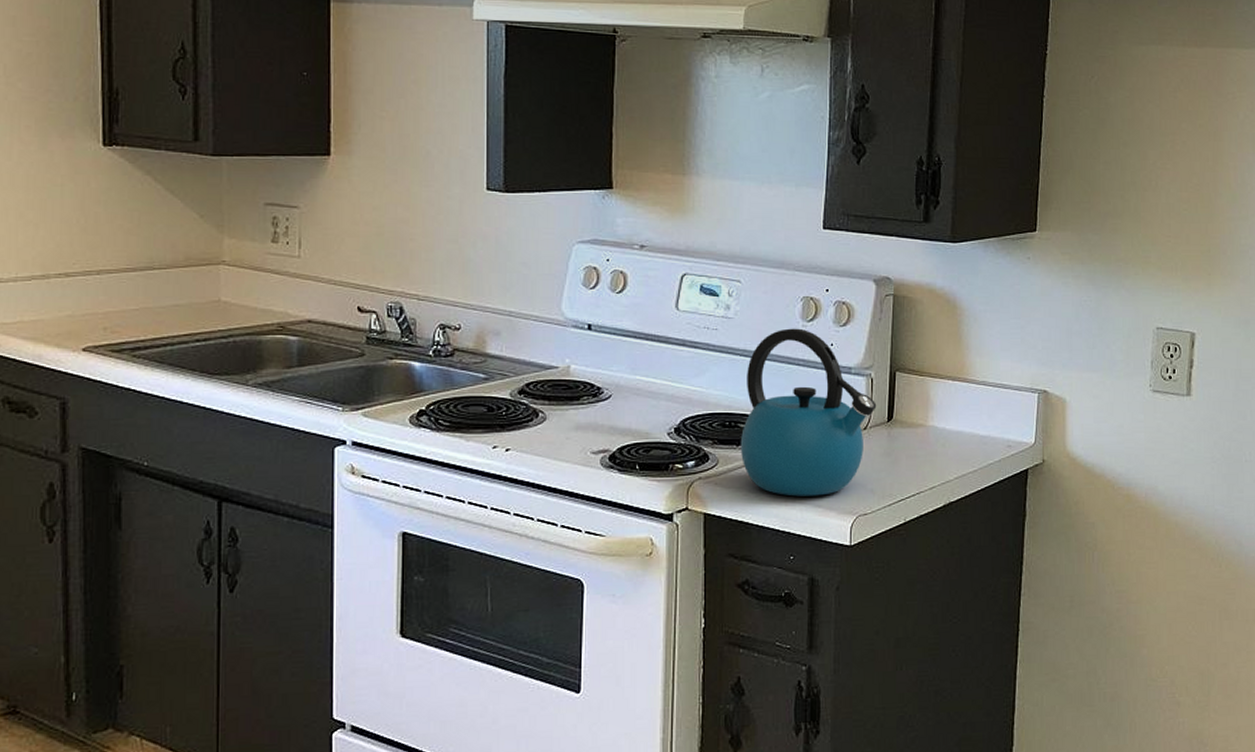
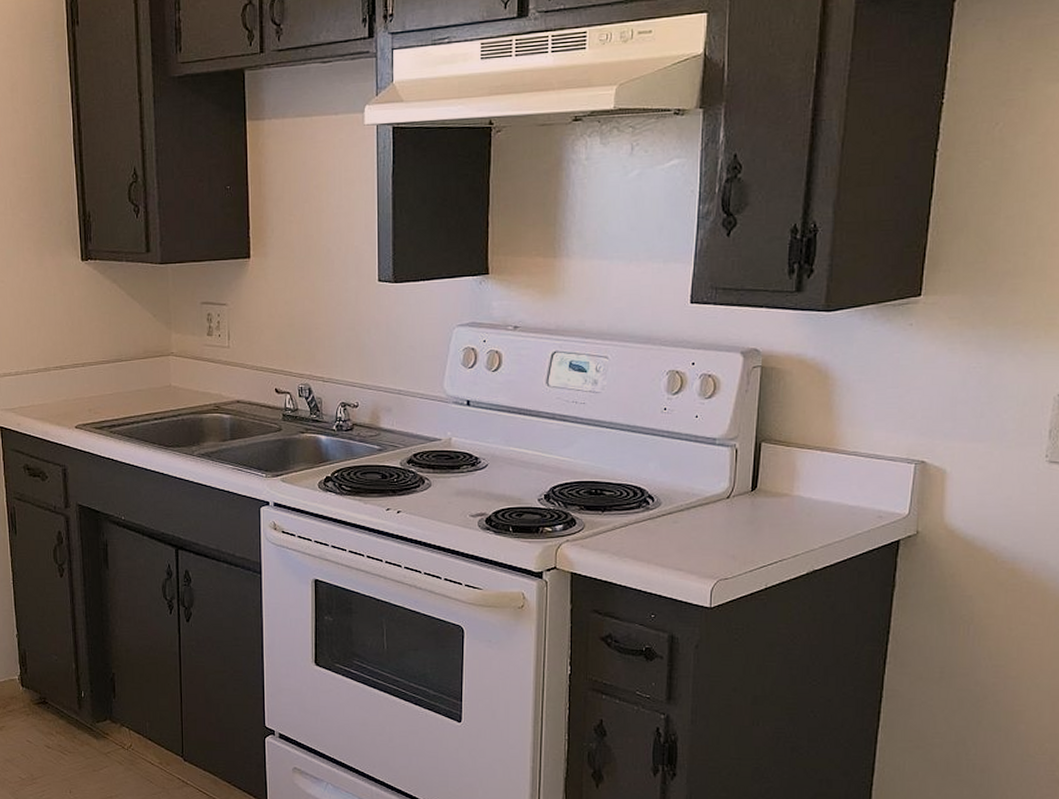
kettle: present [740,328,877,497] -> none [605,401,741,560]

